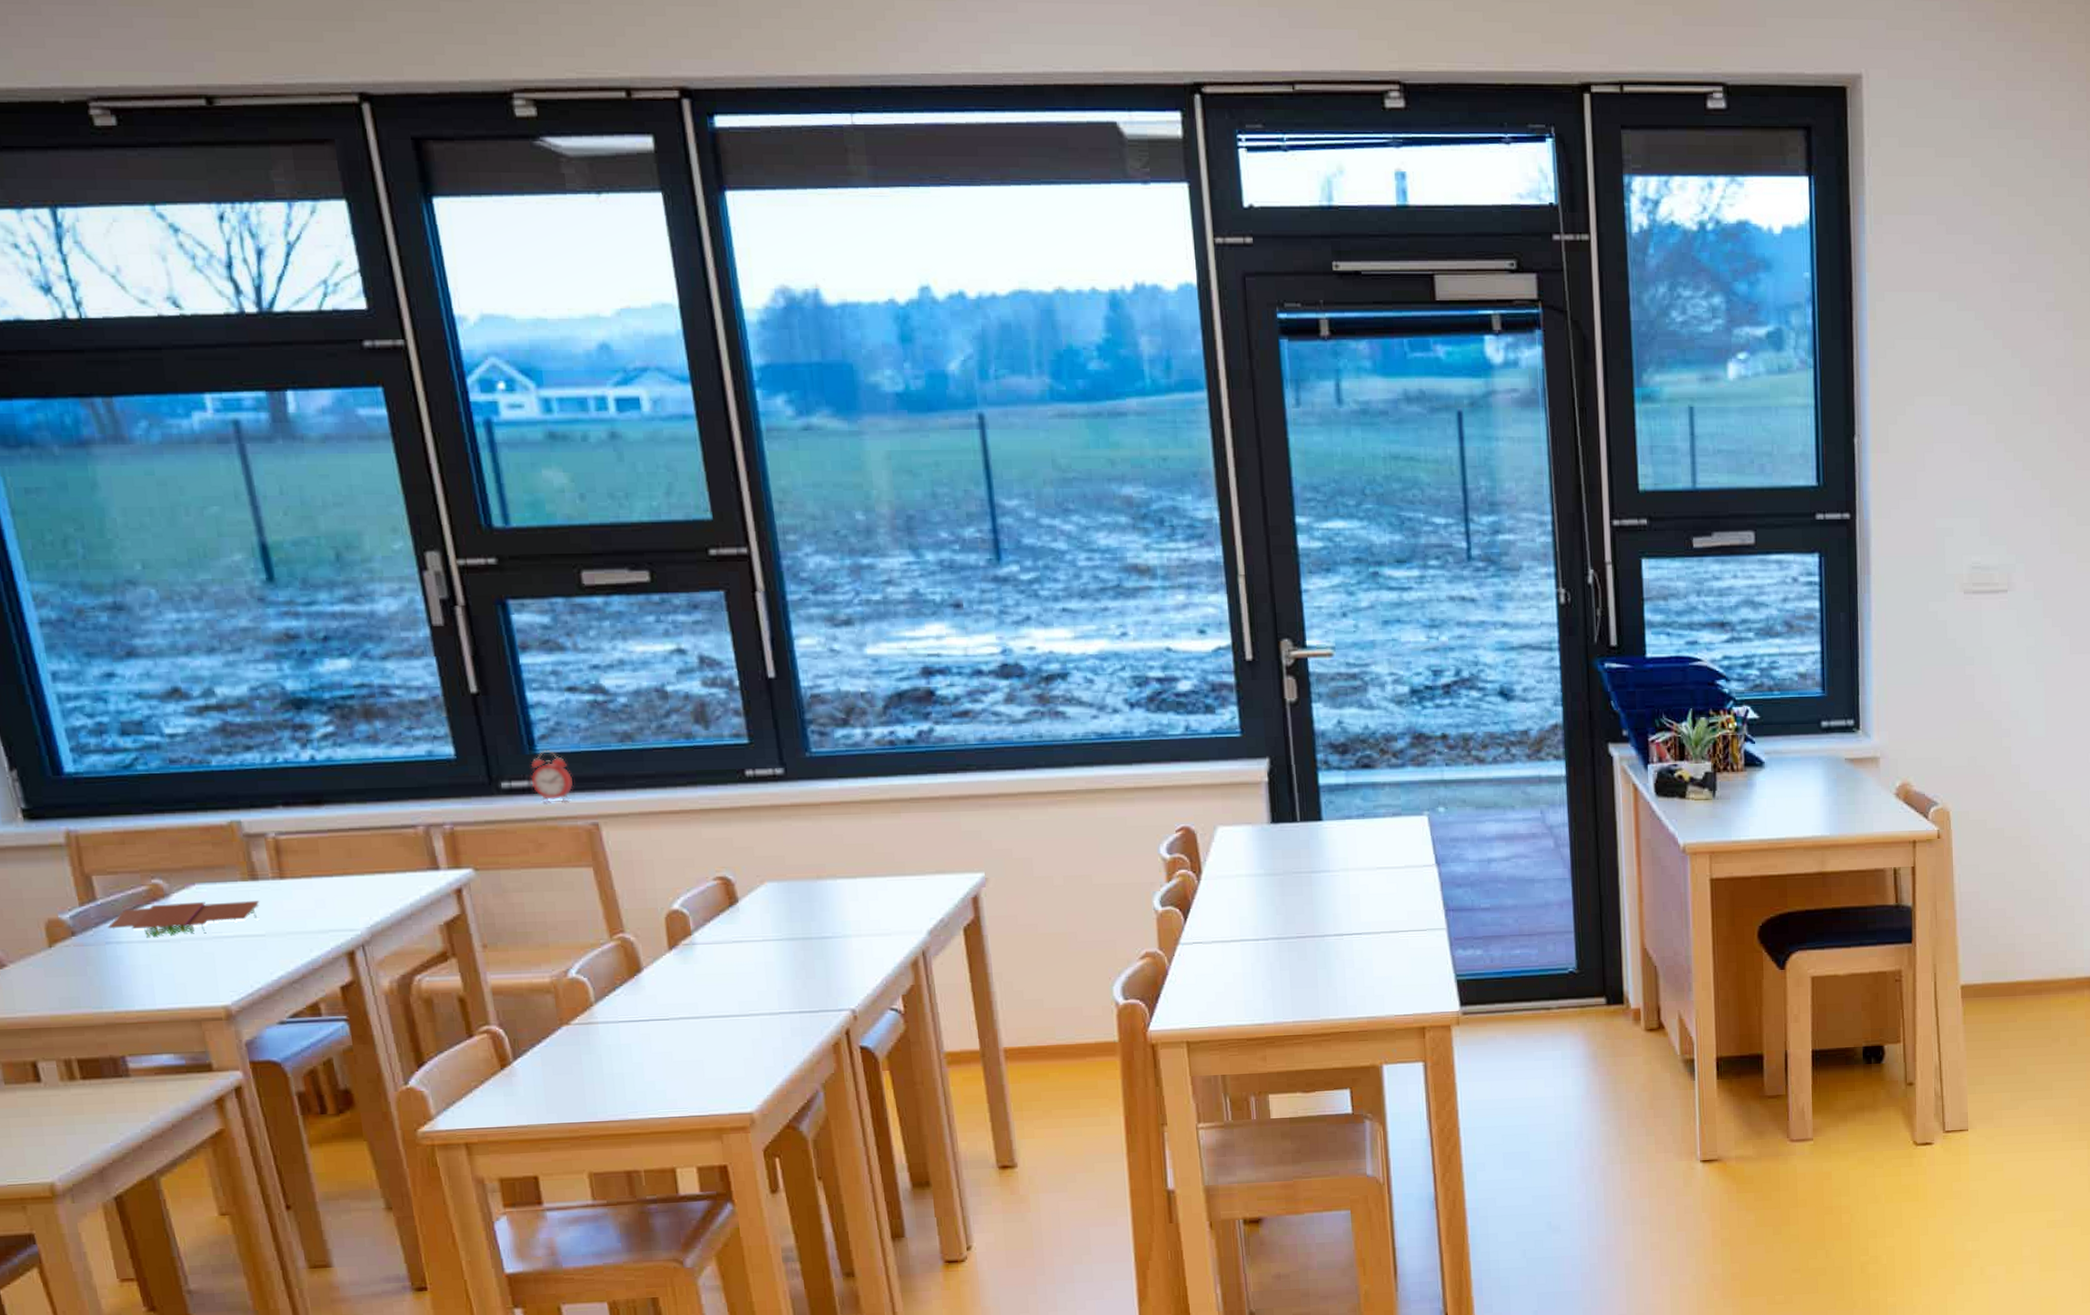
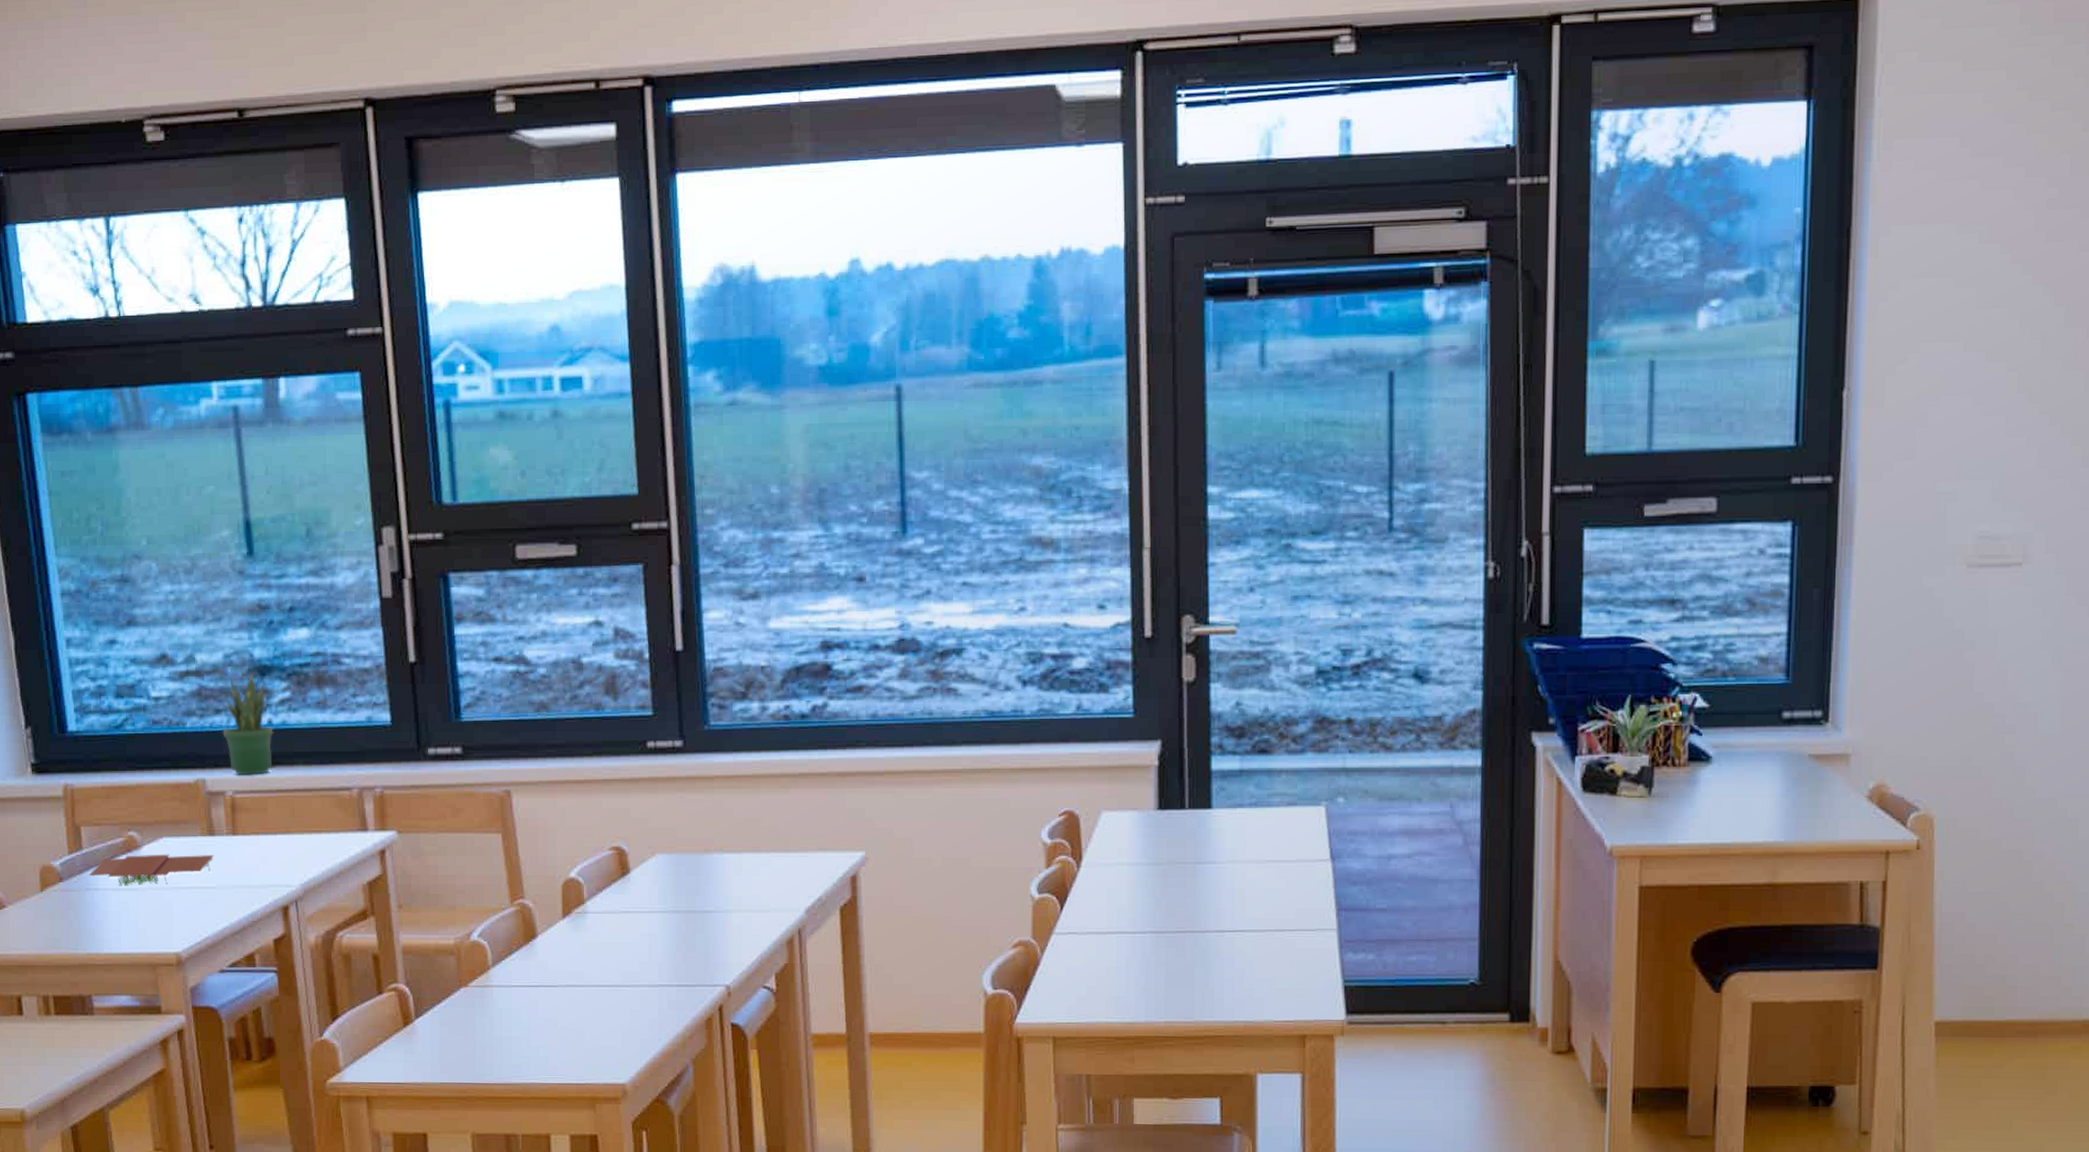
planter: none [252,707,321,814] -> present [222,674,273,774]
alarm clock: present [530,750,573,802] -> none [454,718,491,769]

